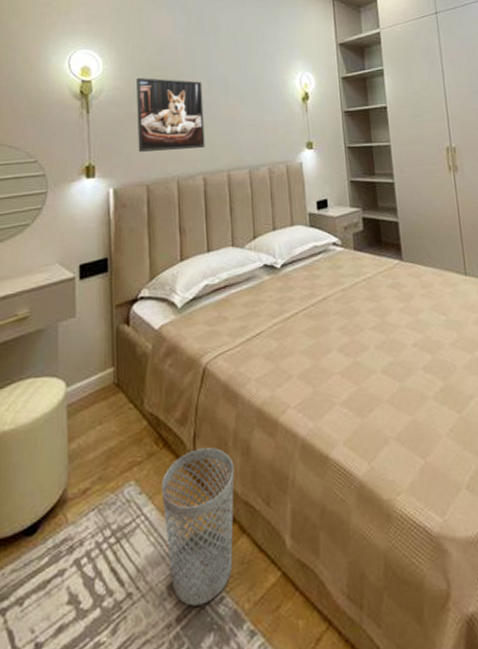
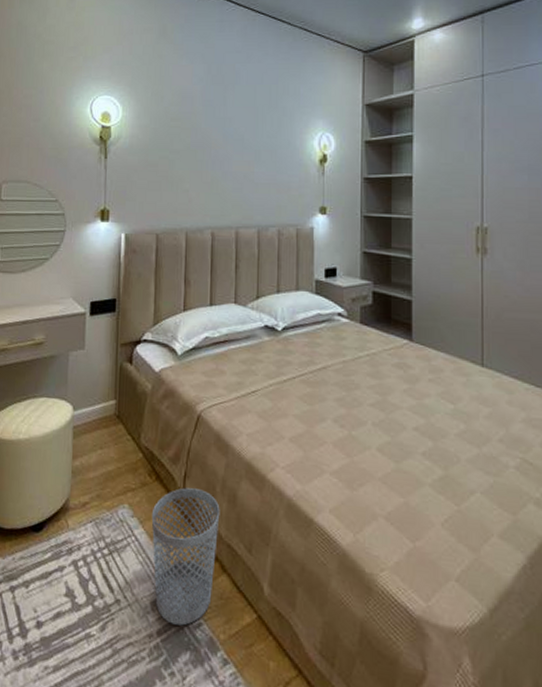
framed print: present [136,77,205,152] -> none [150,126,217,202]

